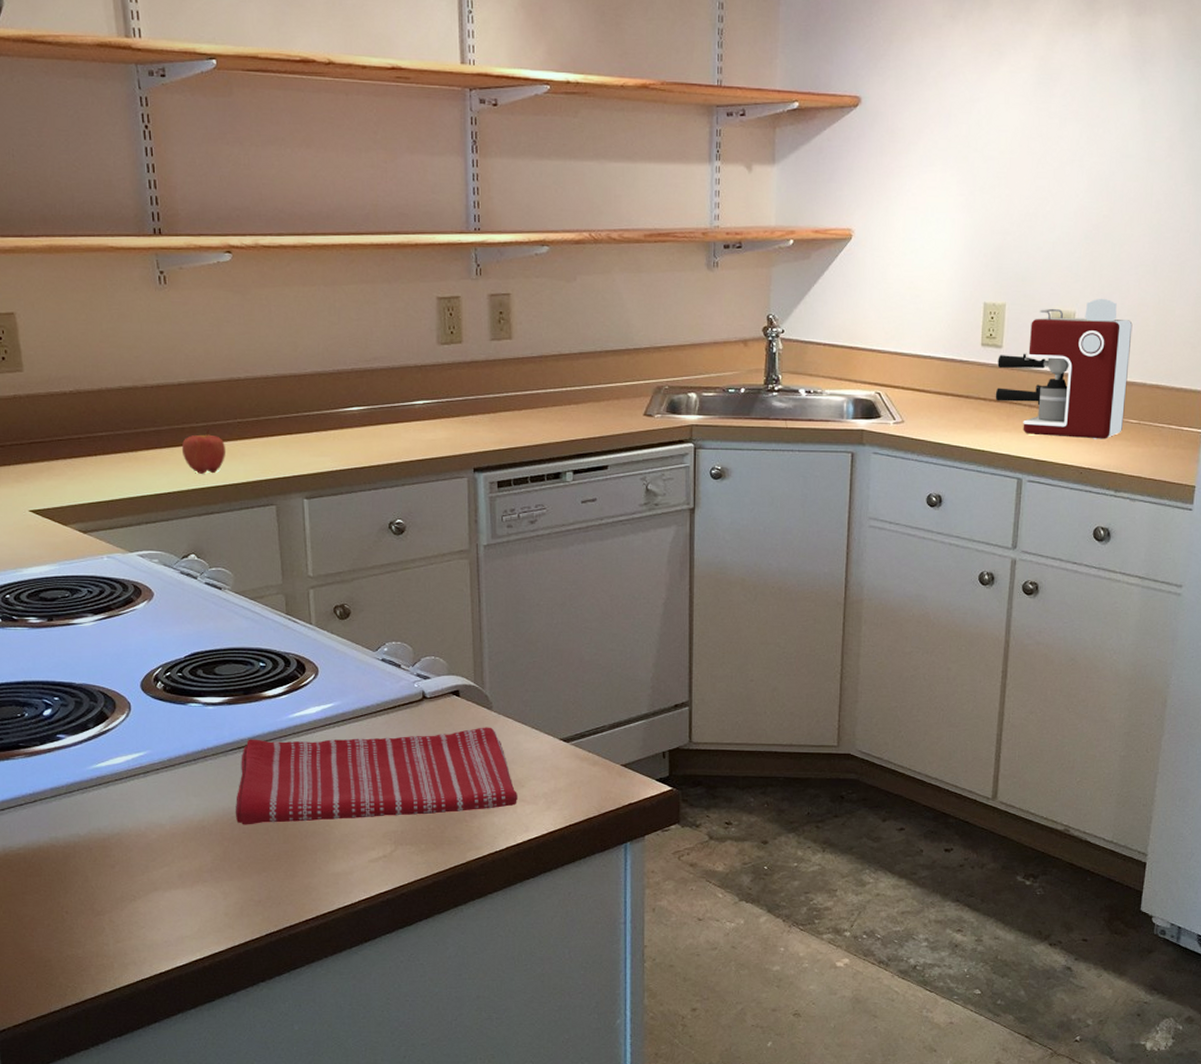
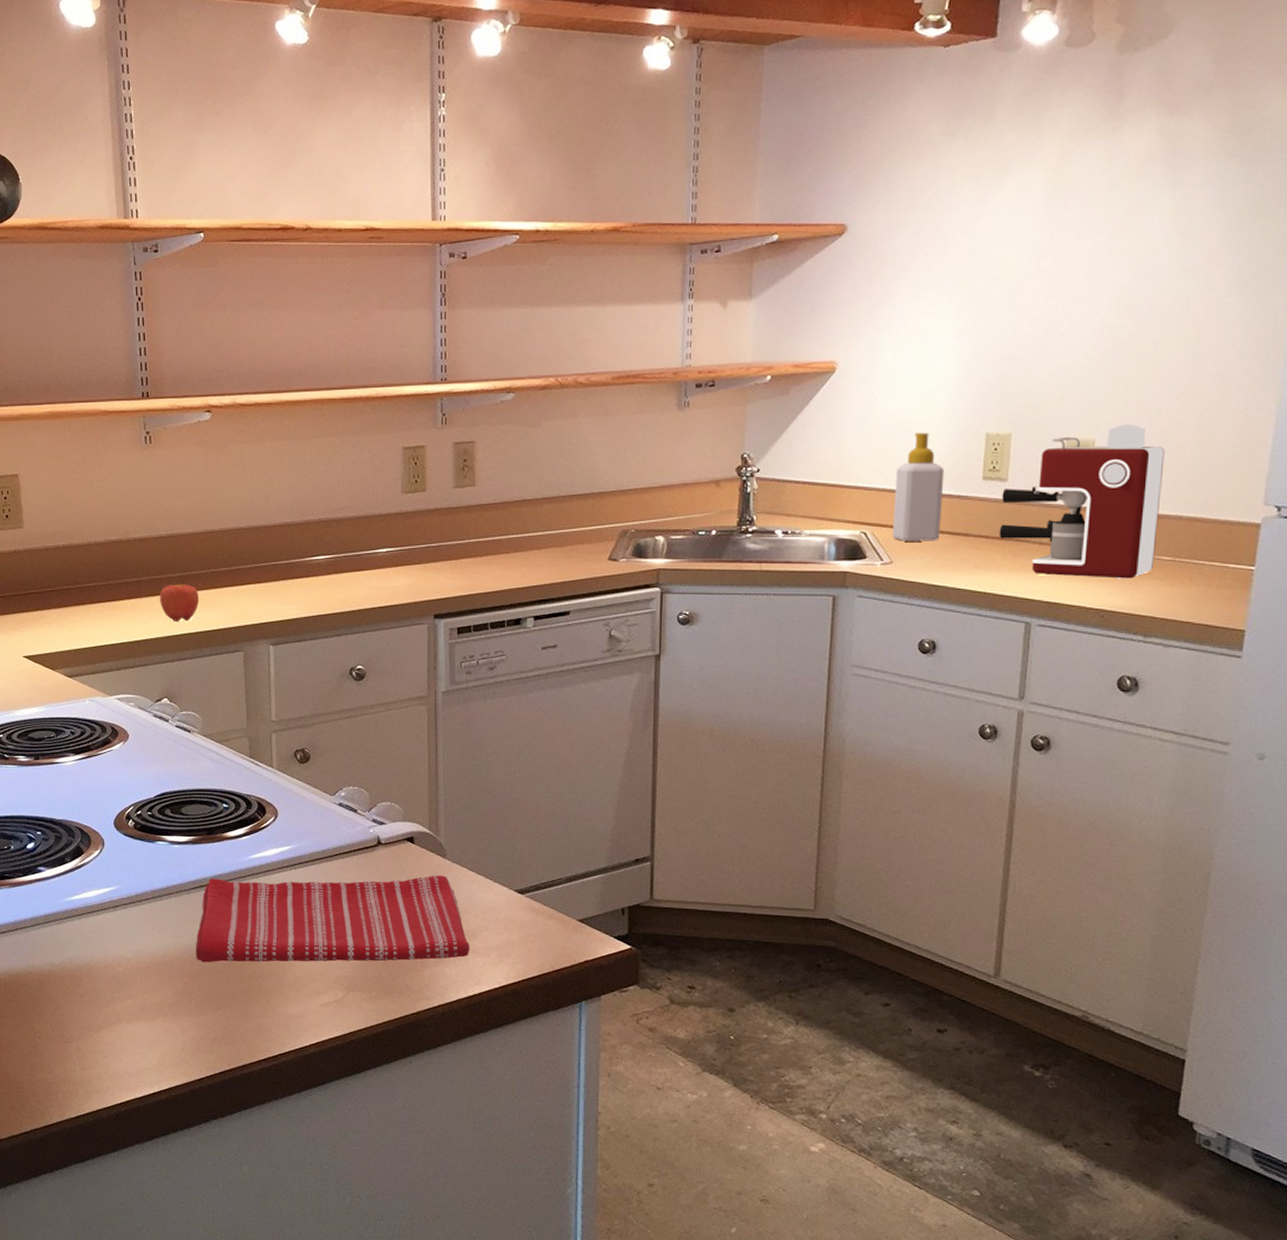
soap bottle: none [904,300,949,403] -> present [892,432,945,541]

